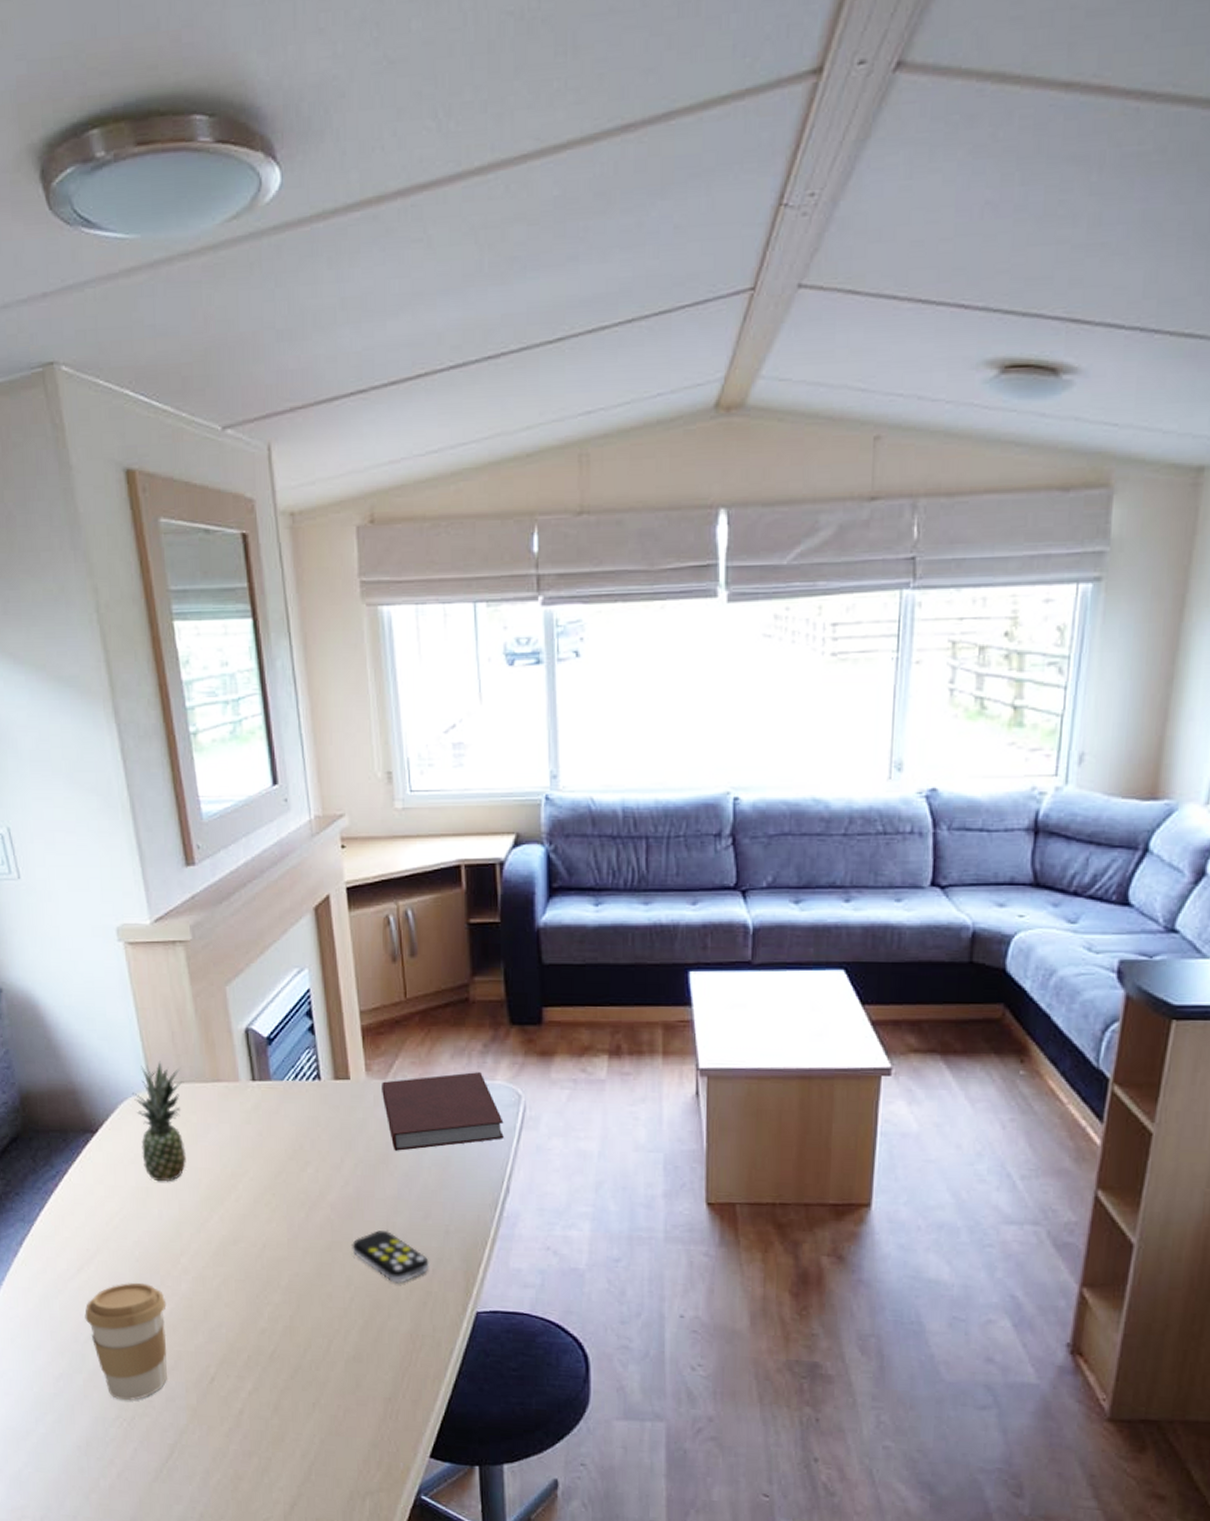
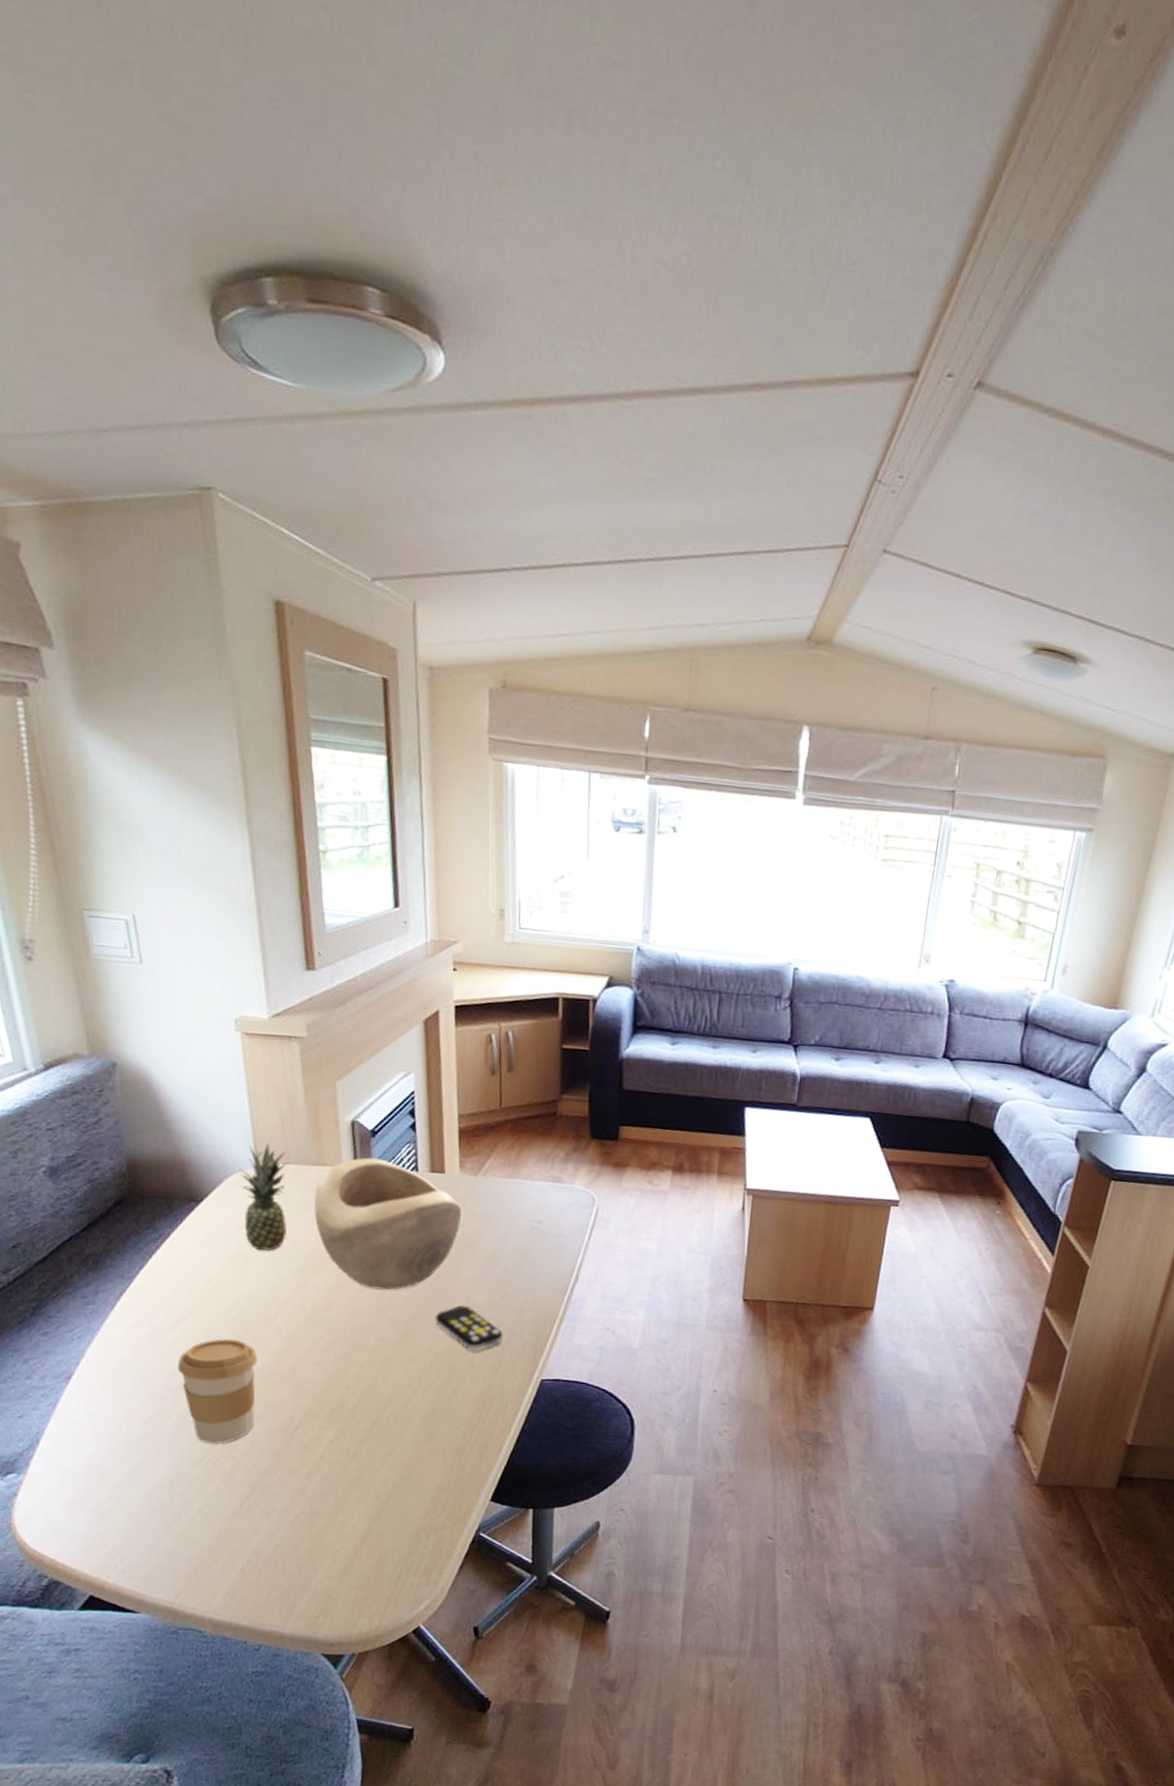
decorative bowl: none [211,1068,372,1218] -> present [313,1157,462,1290]
notebook: present [382,1072,504,1151] -> none [472,1176,578,1239]

